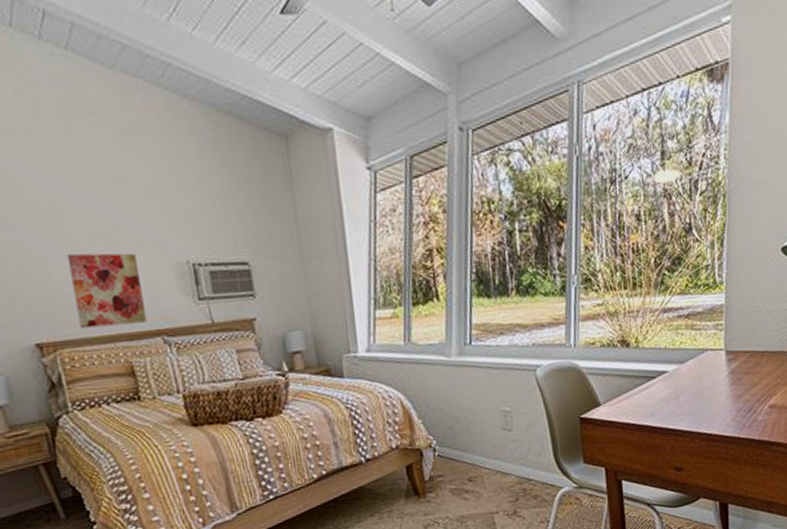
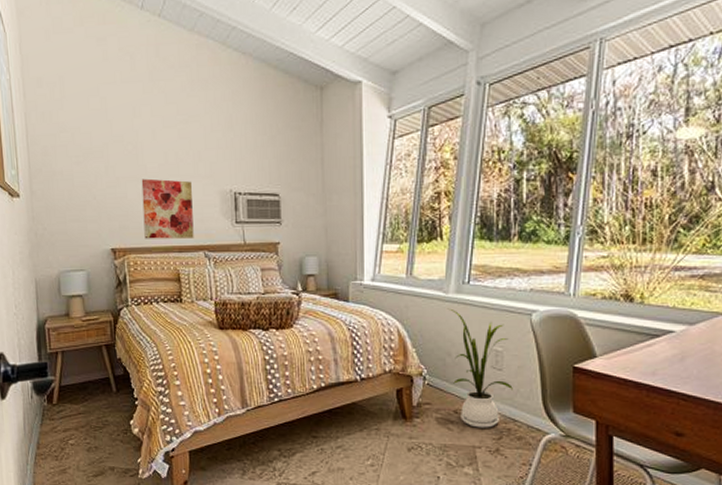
house plant: none [451,372,525,493] -> present [447,308,513,428]

